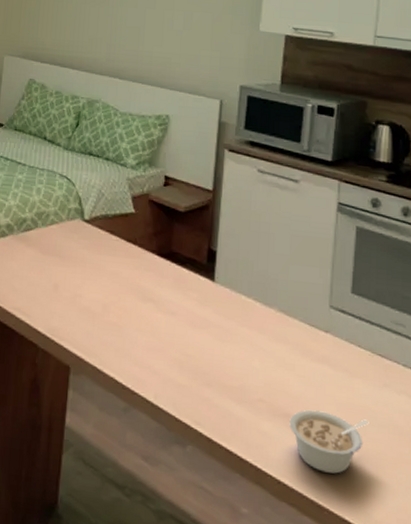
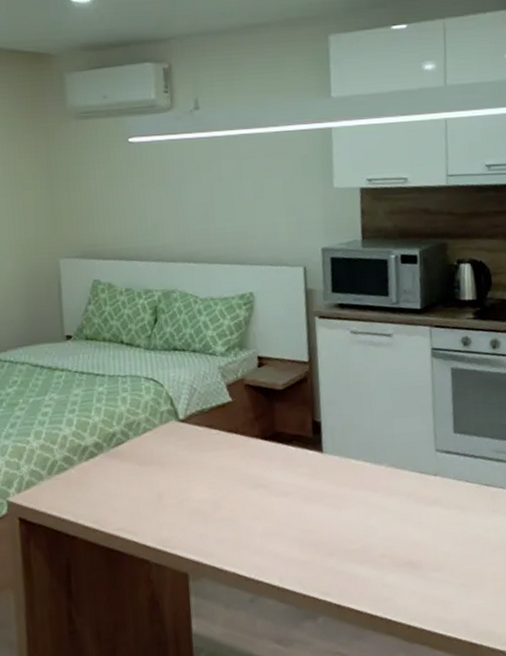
legume: present [289,409,369,474] -> none [411,547,484,606]

